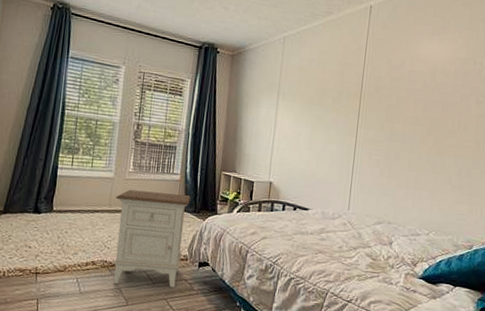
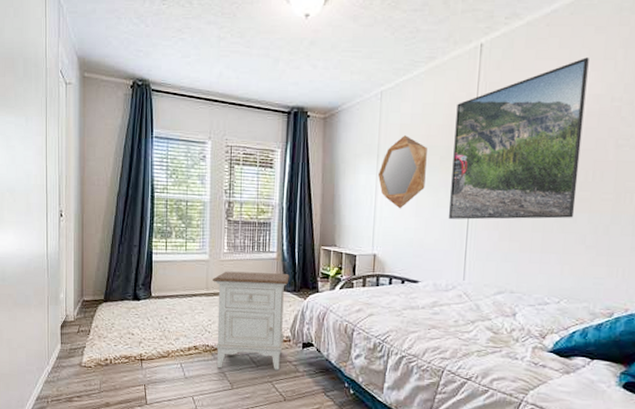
home mirror: none [278,77,322,142] -> present [378,135,427,209]
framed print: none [338,26,457,161] -> present [449,57,589,220]

